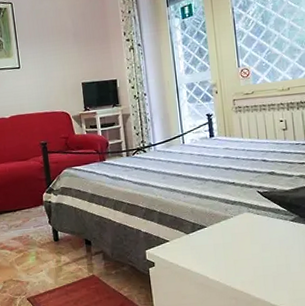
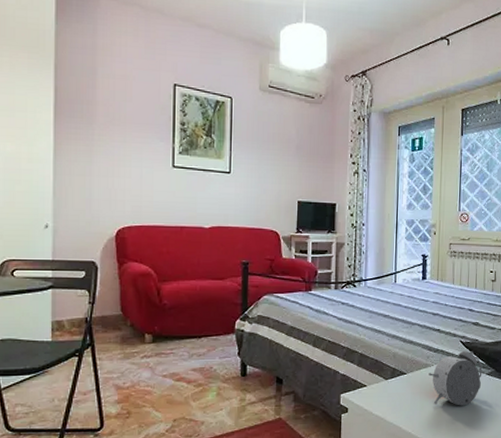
alarm clock: none [229,200,285,254] -> present [428,351,482,406]

